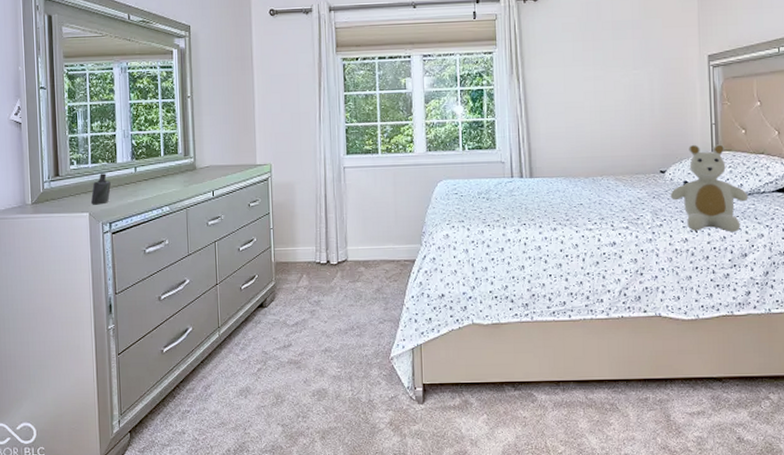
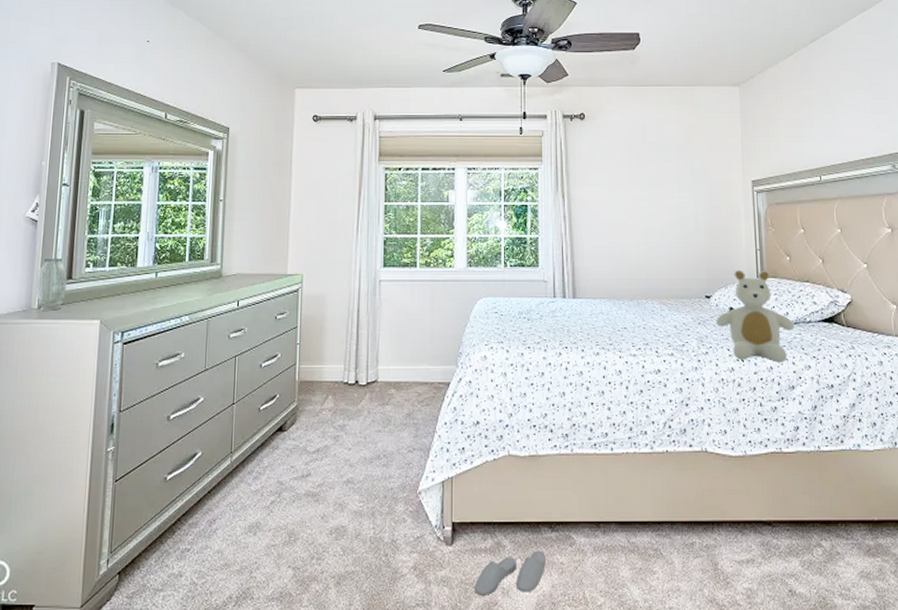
vase: none [27,158,56,206] -> present [36,259,68,310]
perfume bottle: present [90,173,111,205] -> none [103,278,128,312]
slippers: none [445,407,510,446] -> present [474,551,546,595]

